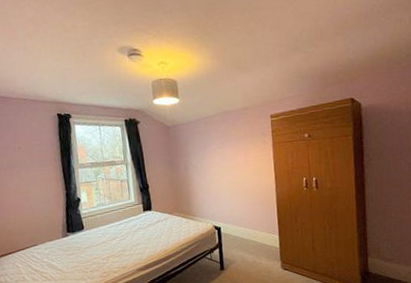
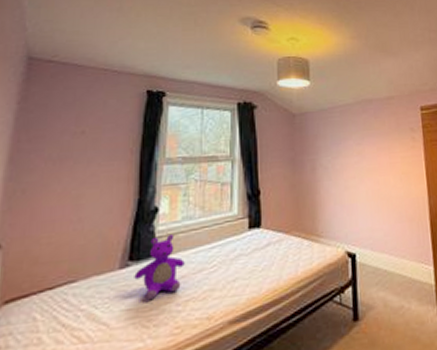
stuffed bear: none [72,216,103,257] -> present [134,234,185,301]

